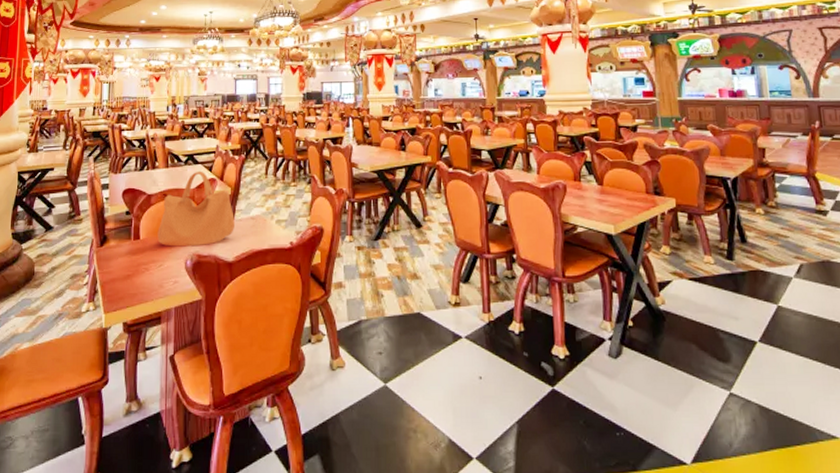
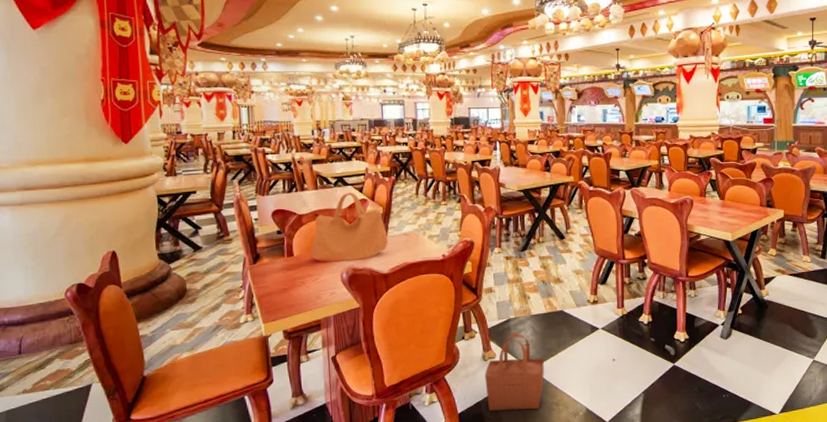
shopping bag: none [332,339,400,436] -> present [485,333,544,411]

